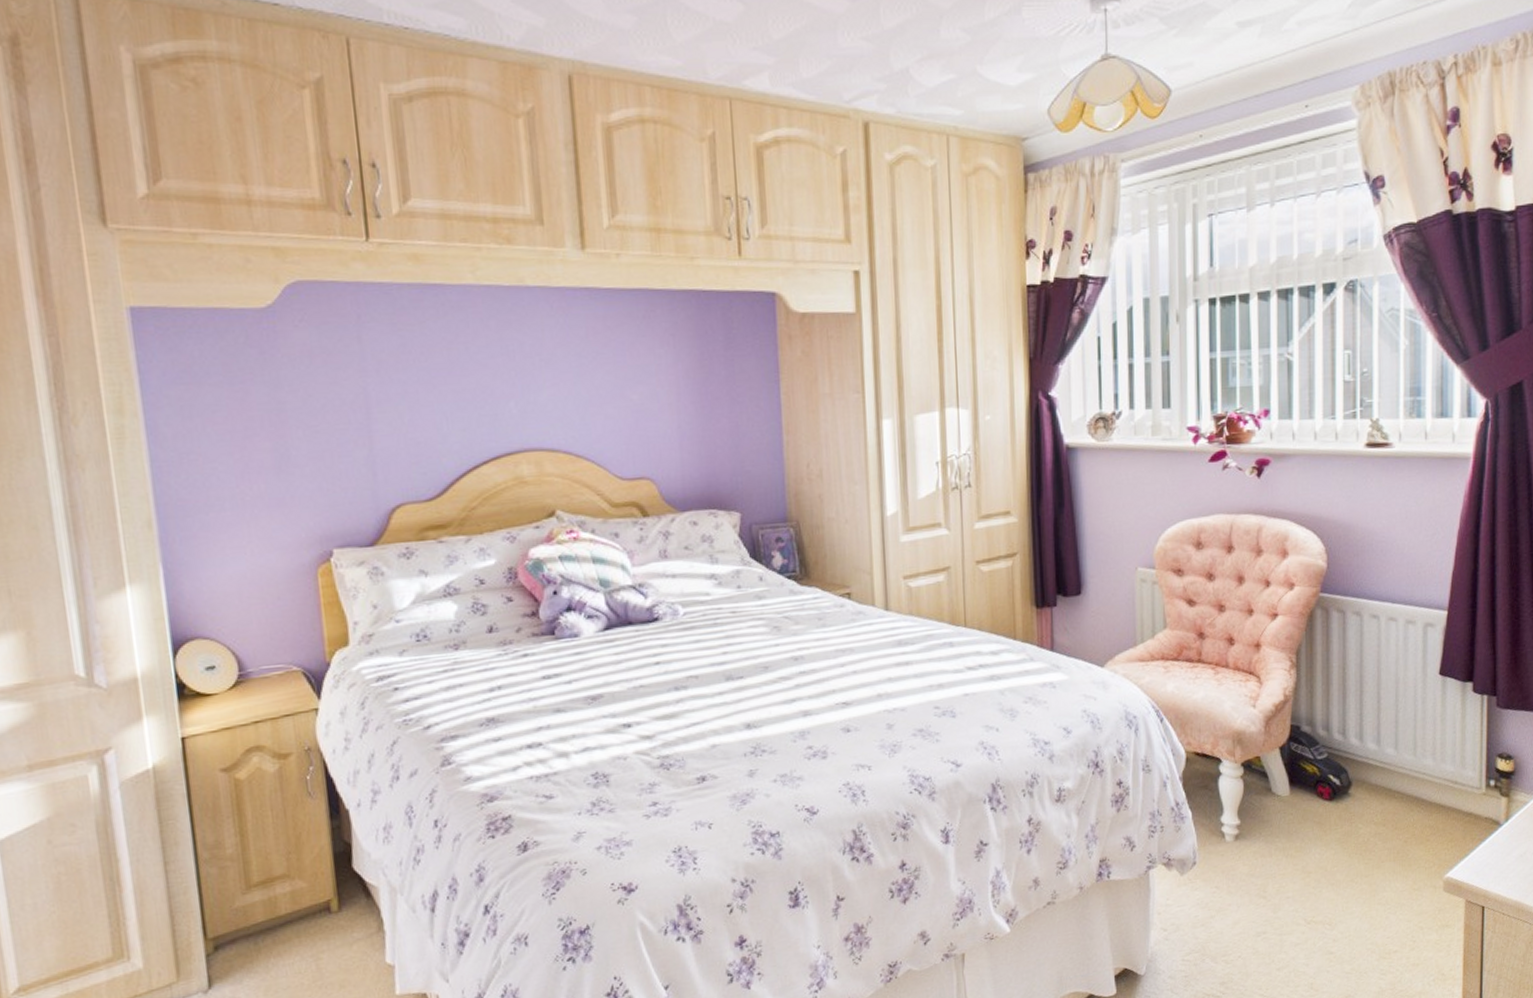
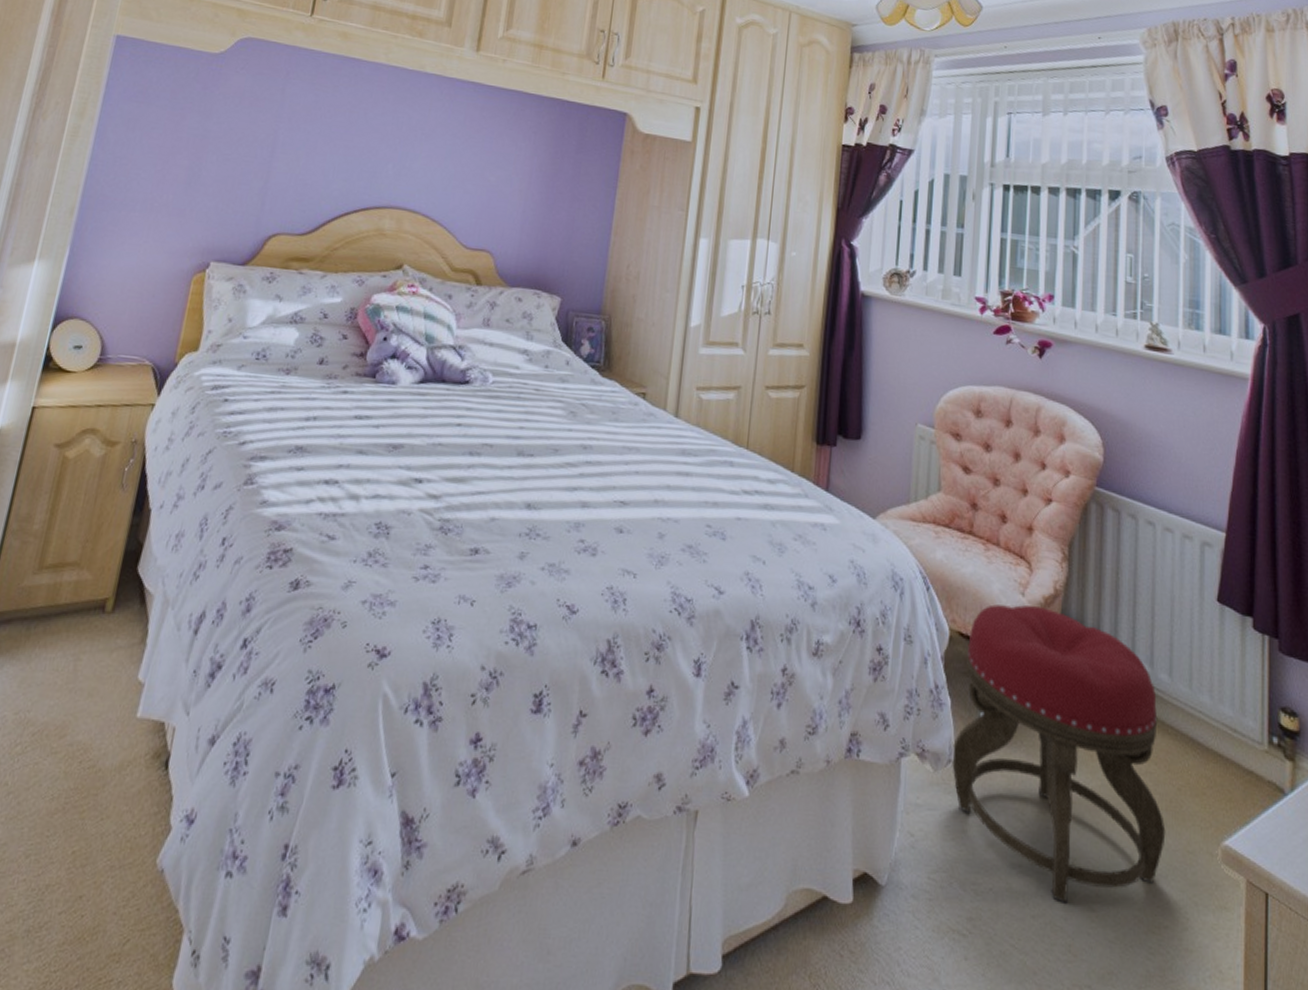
stool: none [1197,714,1394,954] -> present [952,604,1166,904]

